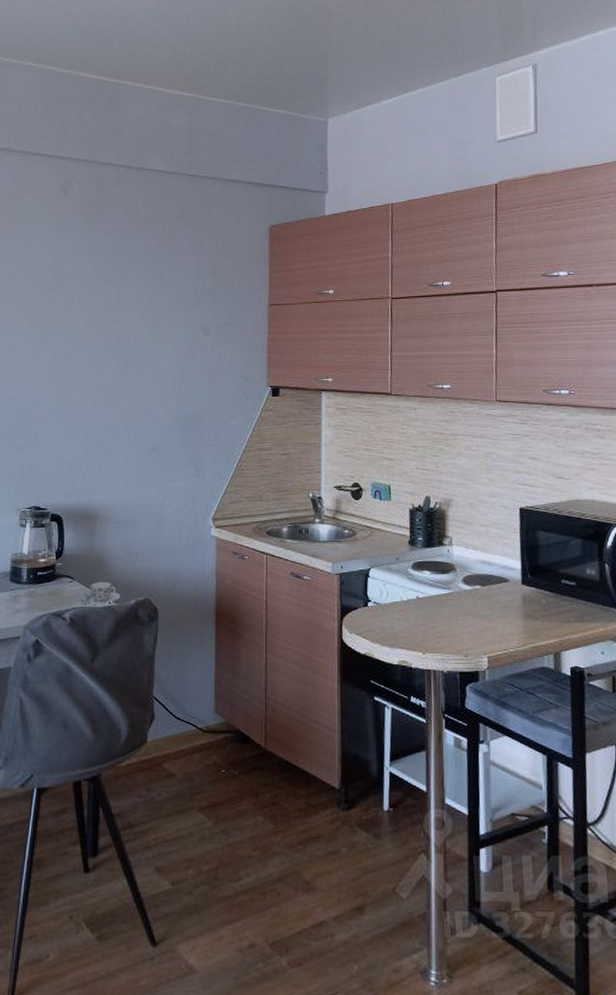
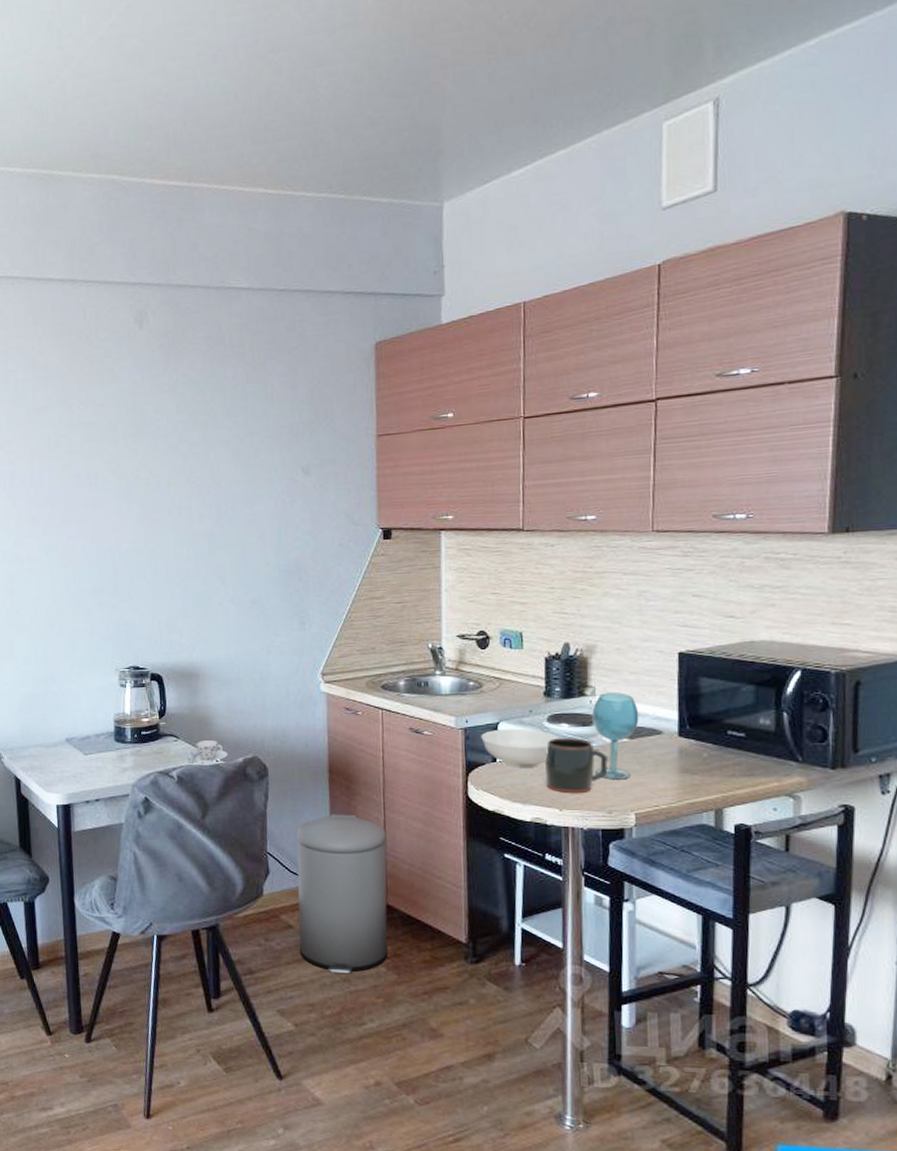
pedal bin: none [180,657,267,826] -> present [296,814,388,975]
bowl: none [354,575,424,612] -> present [481,728,562,768]
mug: none [410,583,464,638] -> present [545,737,608,794]
wine glass: none [450,543,489,625] -> present [592,692,639,780]

